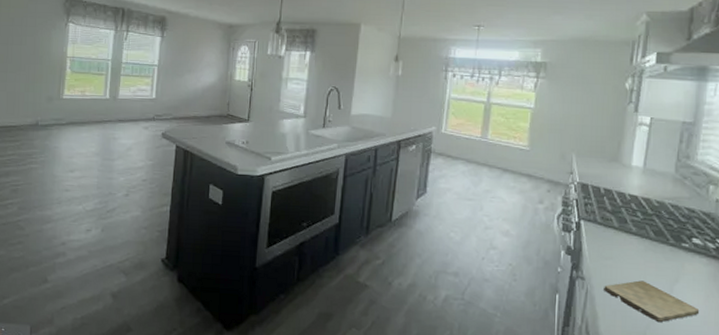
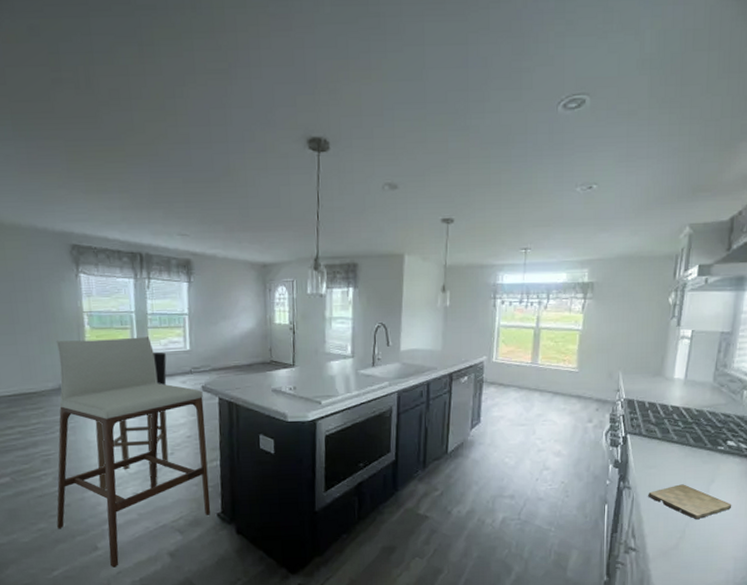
bar stool: none [14,80,162,302] -> present [56,336,211,568]
bar stool: none [57,97,133,225] -> present [95,352,169,490]

